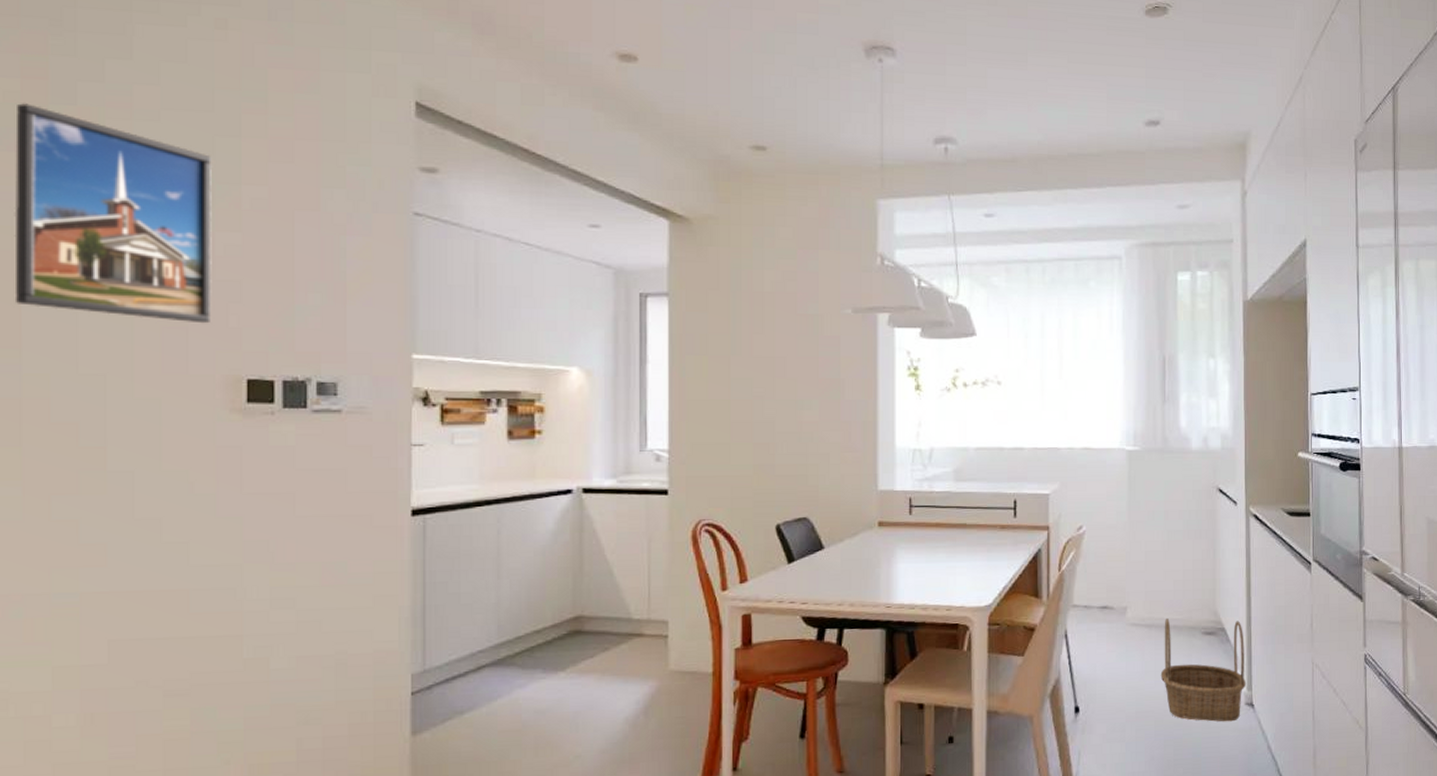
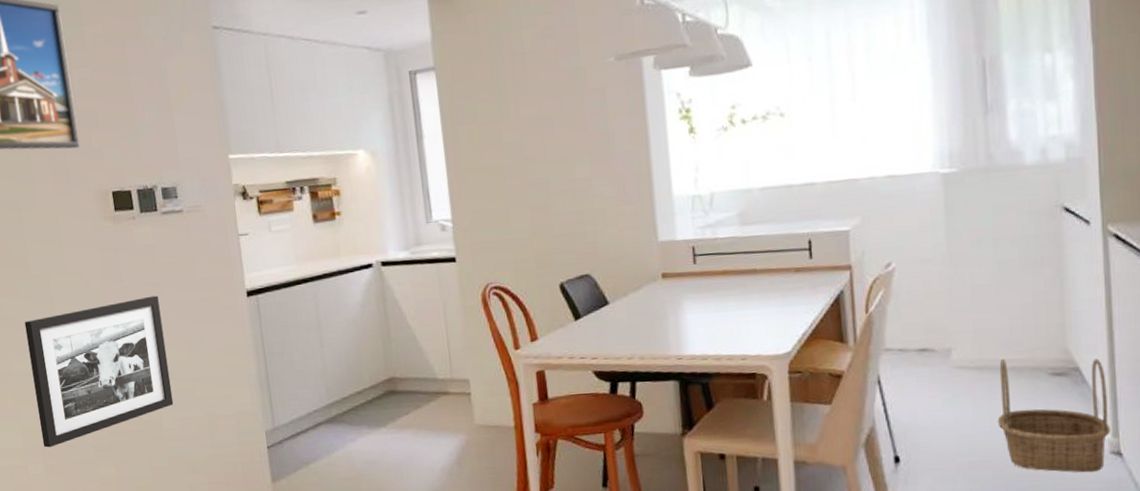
picture frame: none [83,507,291,692] -> present [24,295,174,448]

